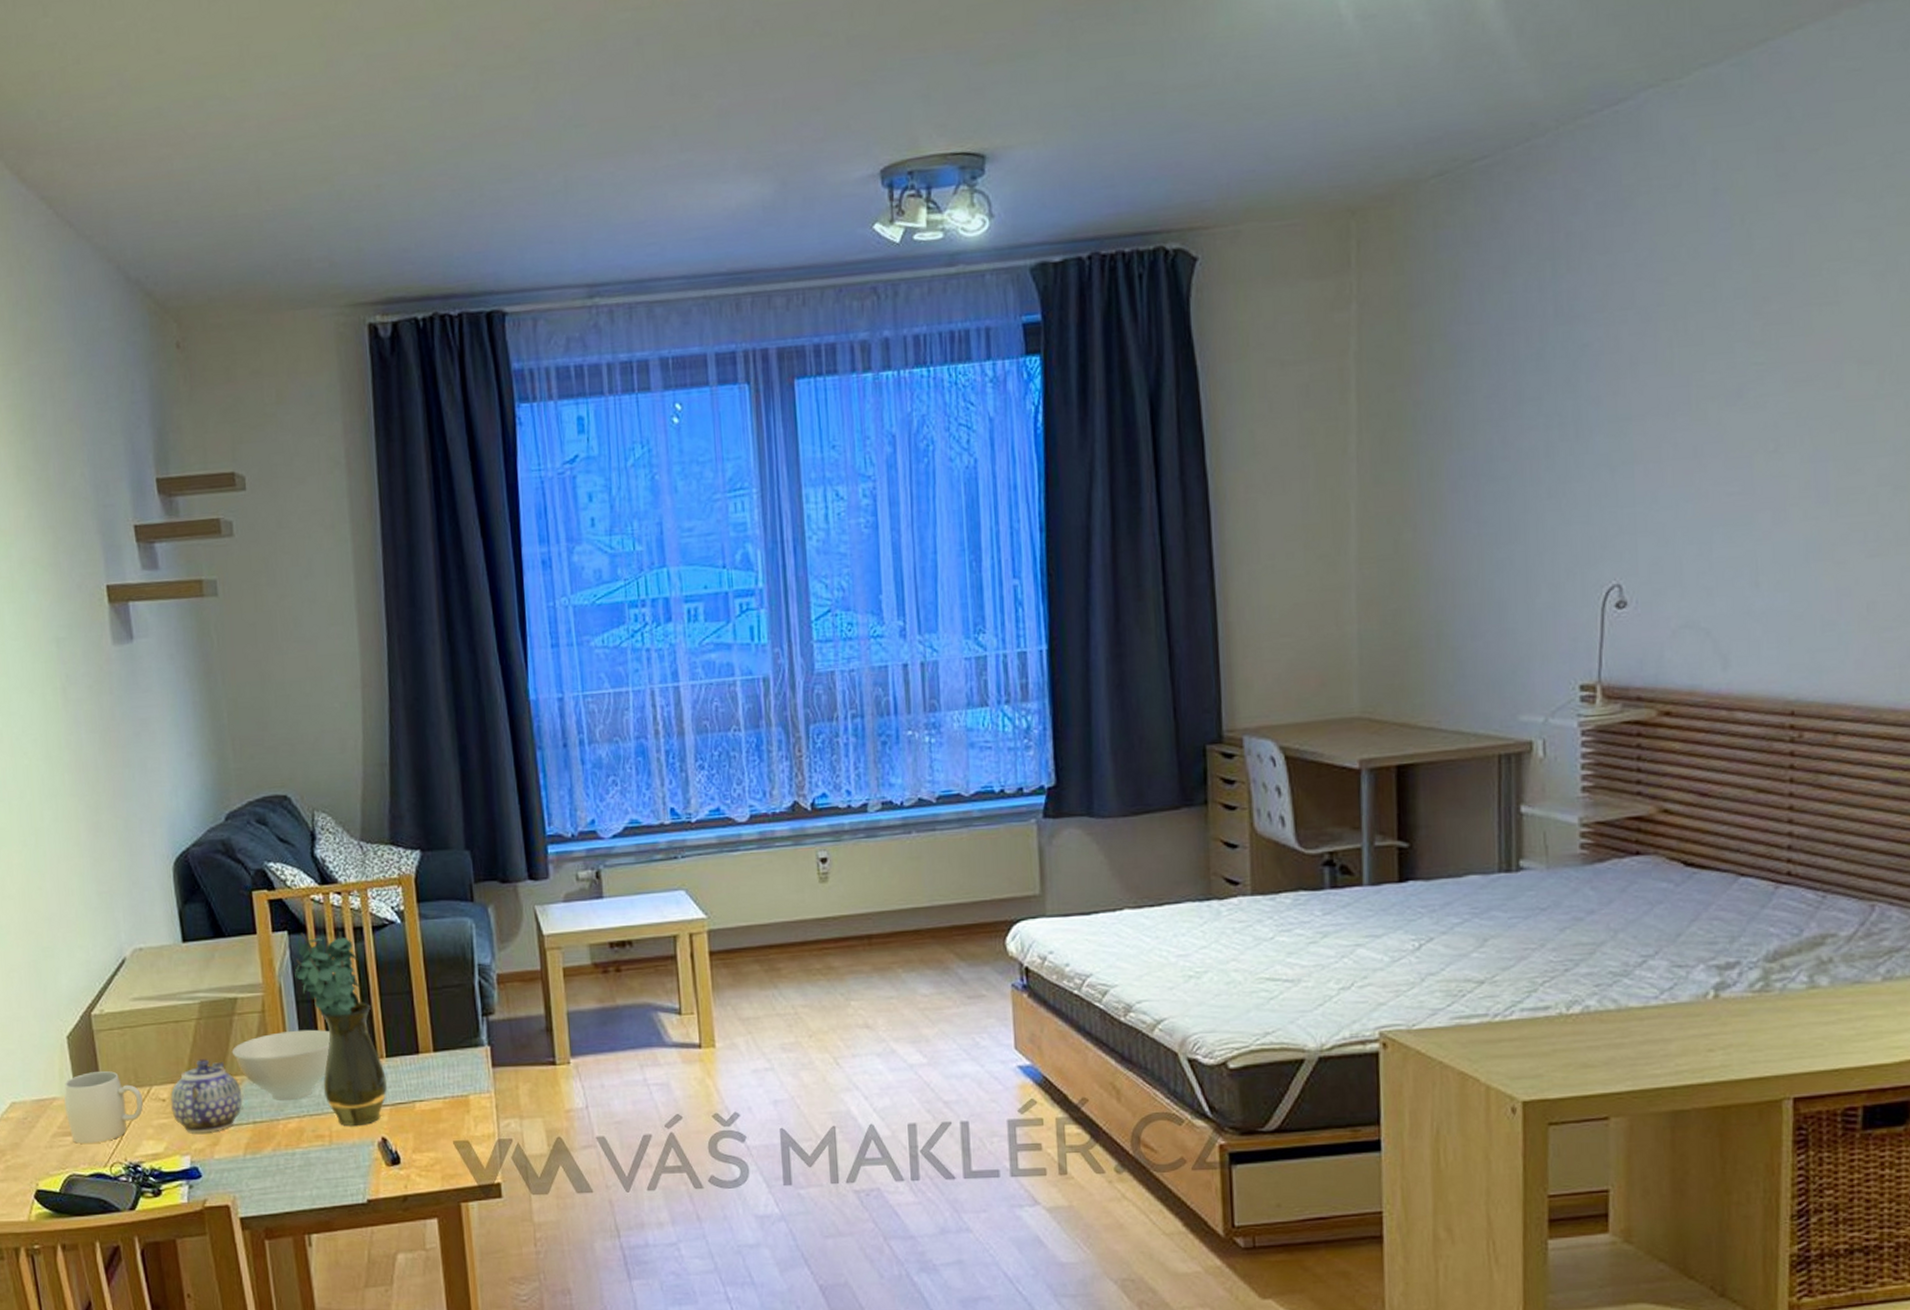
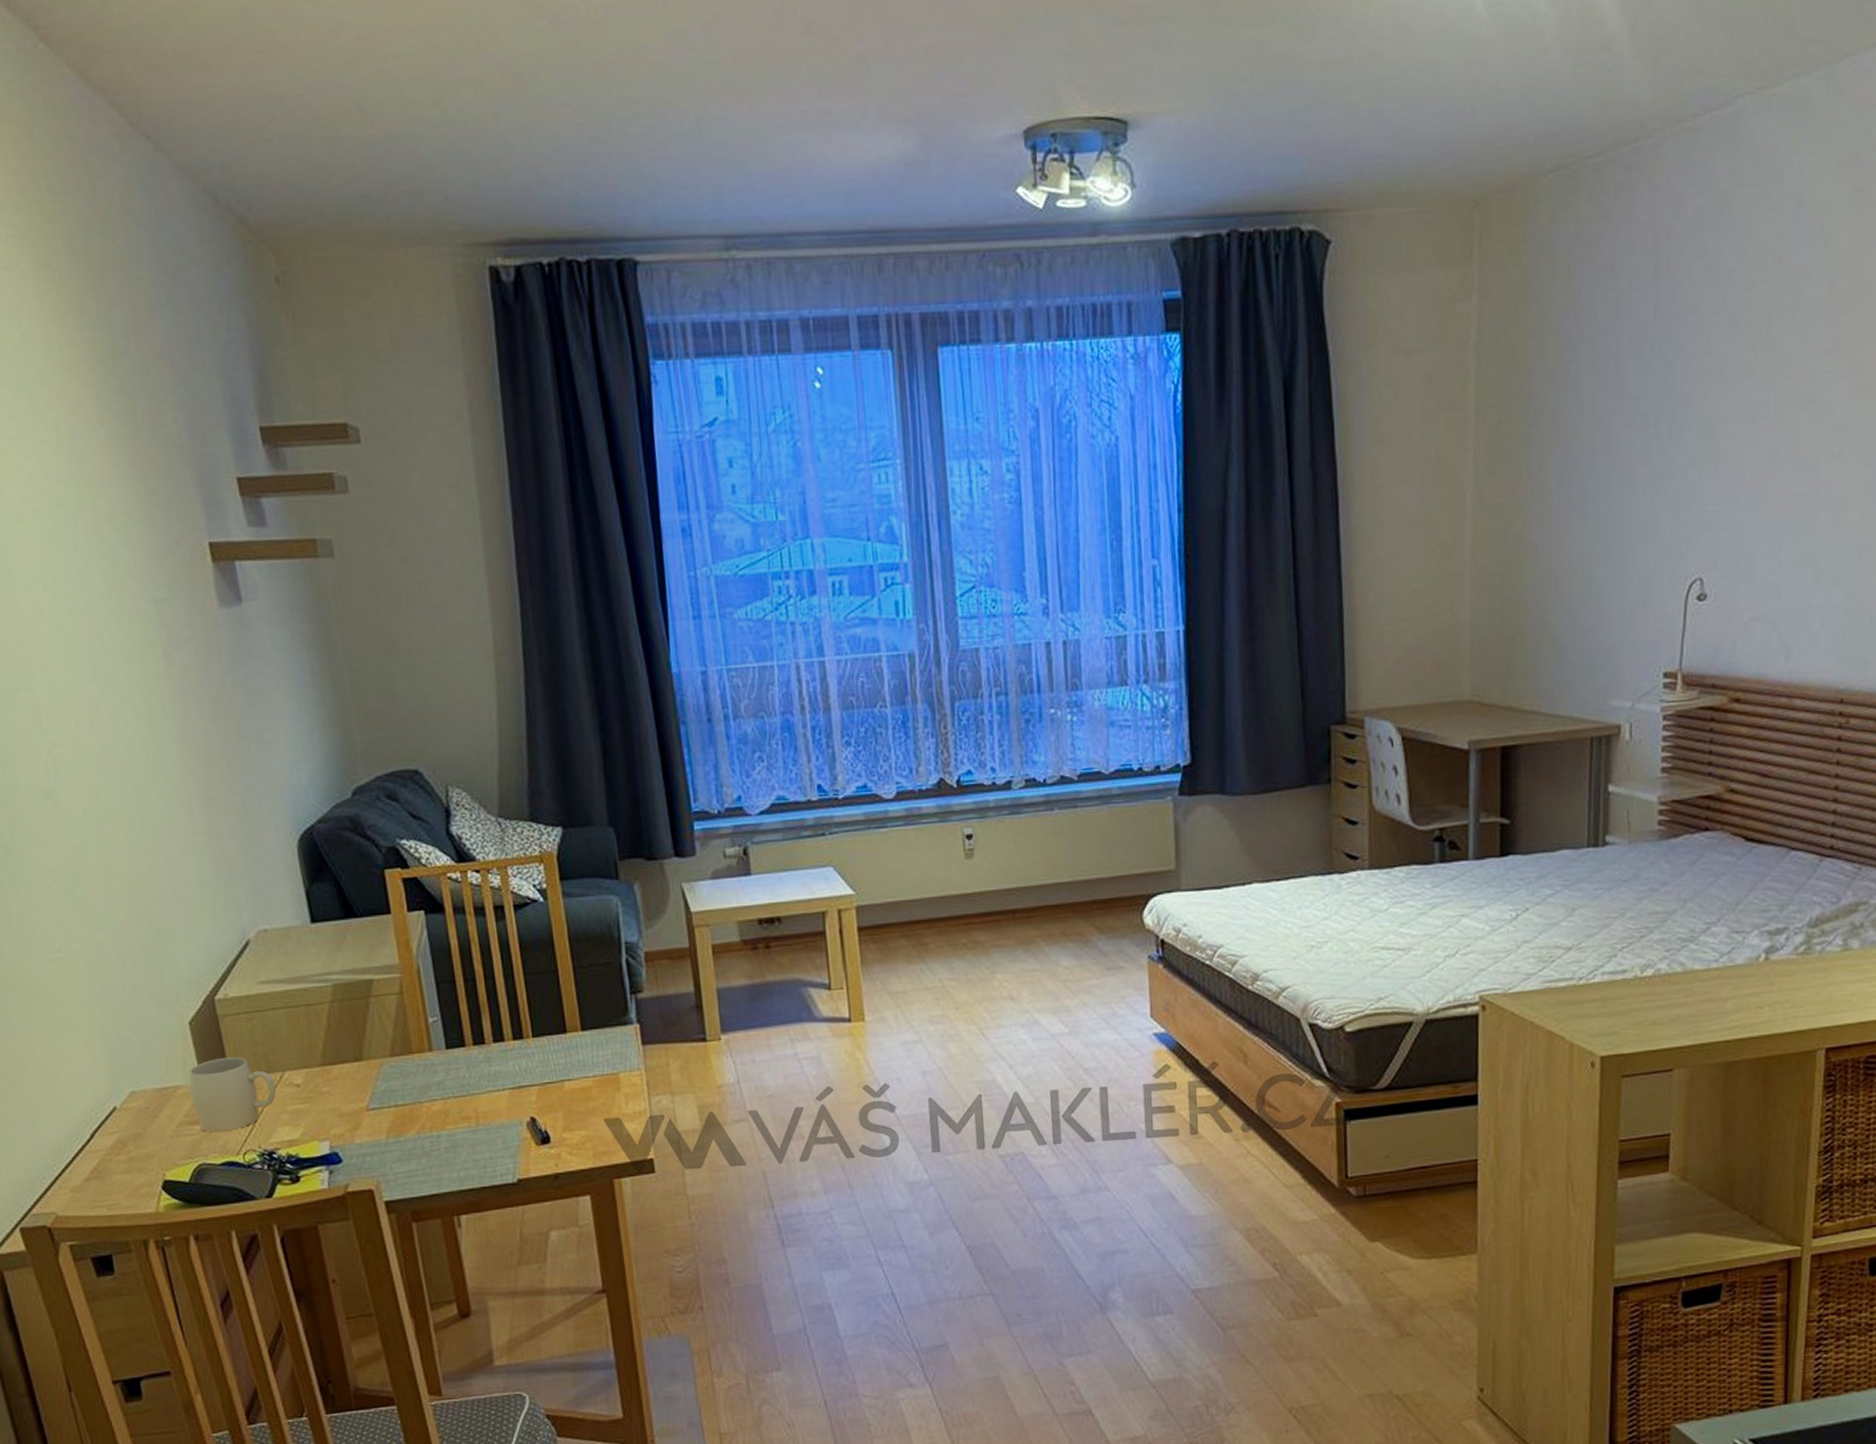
teapot: present [170,1059,243,1134] -> none [304,1042,383,1119]
bowl: present [231,1029,331,1102] -> none [369,1010,474,1084]
vase: present [294,932,388,1127] -> none [433,911,536,1108]

